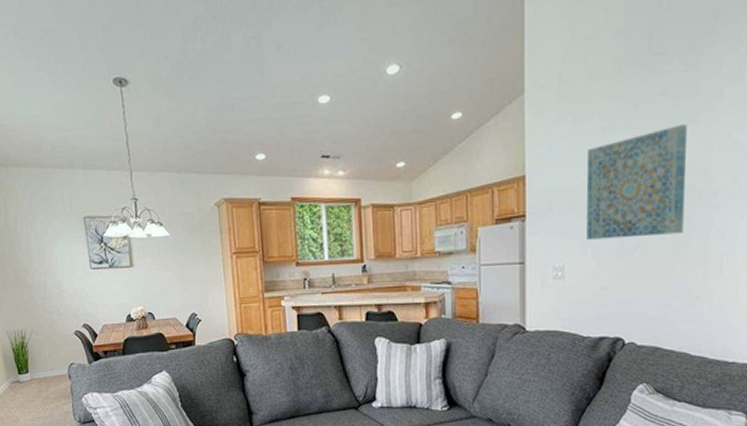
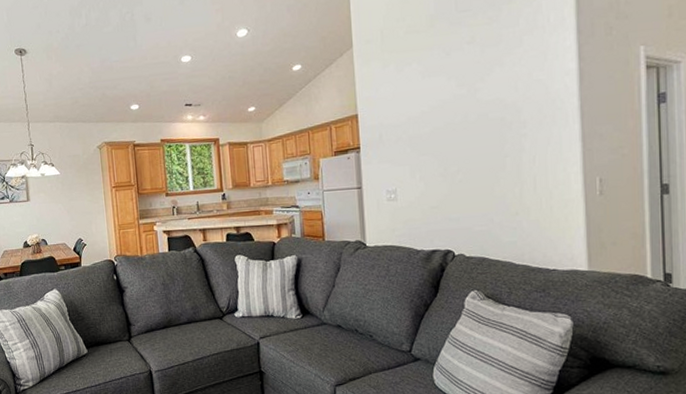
wall art: present [586,124,687,240] -> none [409,67,499,167]

